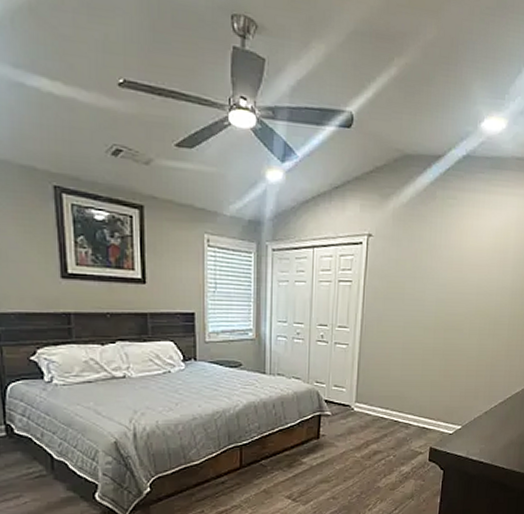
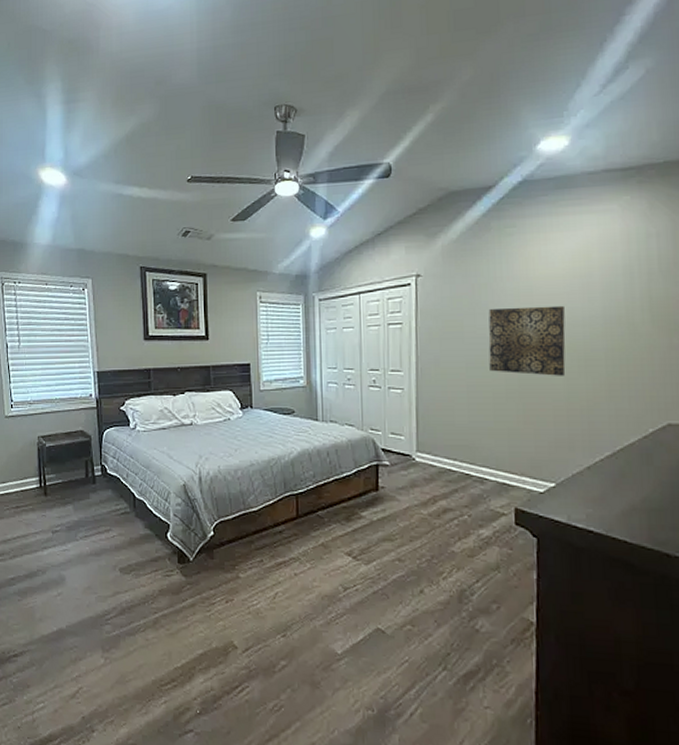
wall art: none [422,274,485,337] -> present [488,305,566,376]

